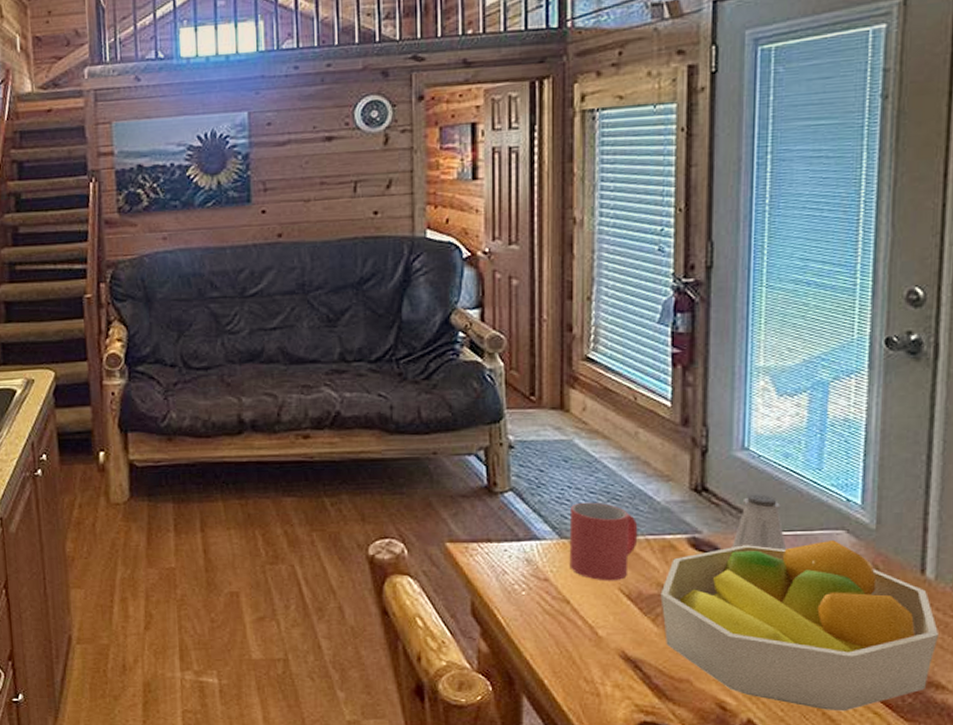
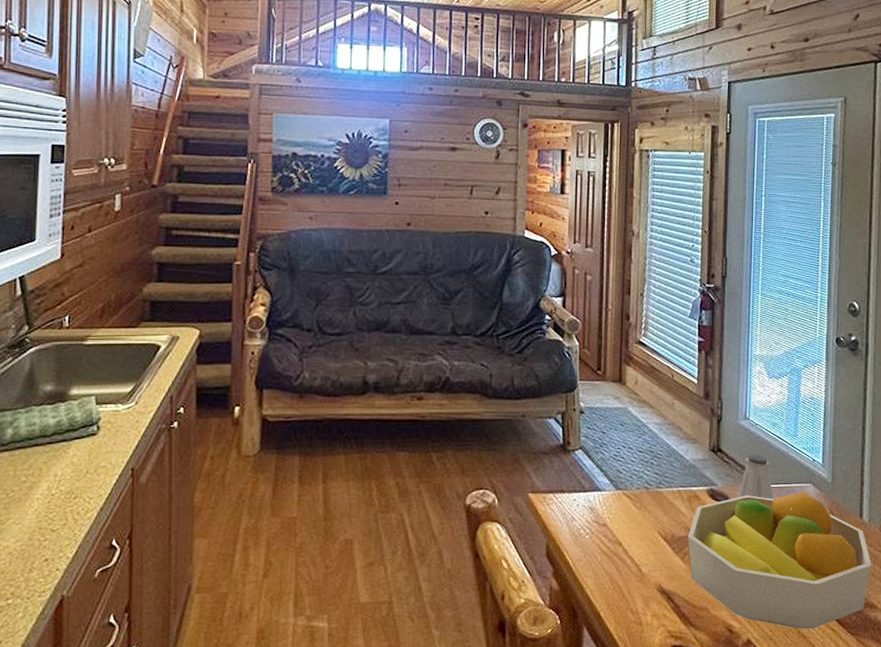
mug: present [569,502,638,581] -> none [622,459,673,526]

